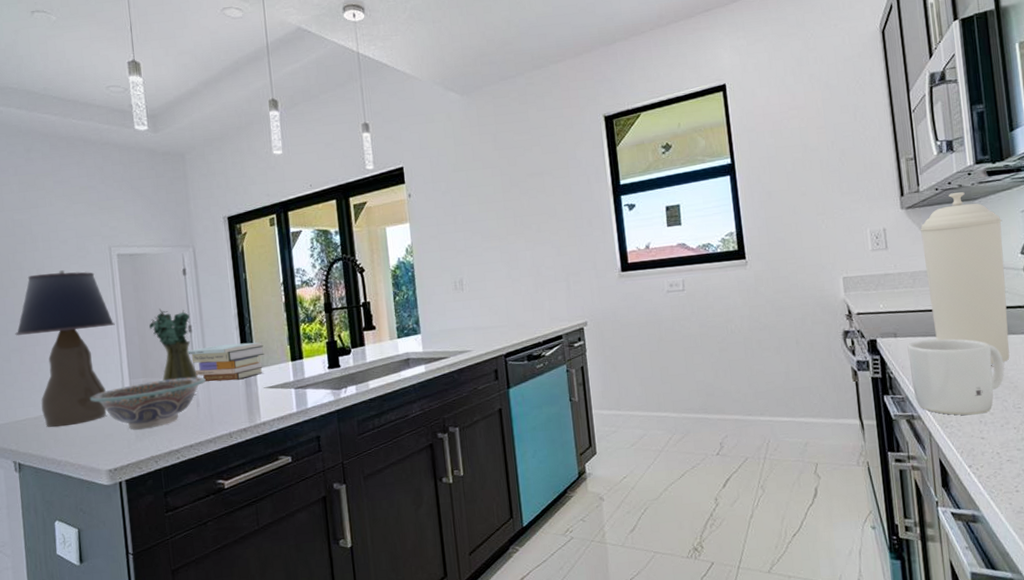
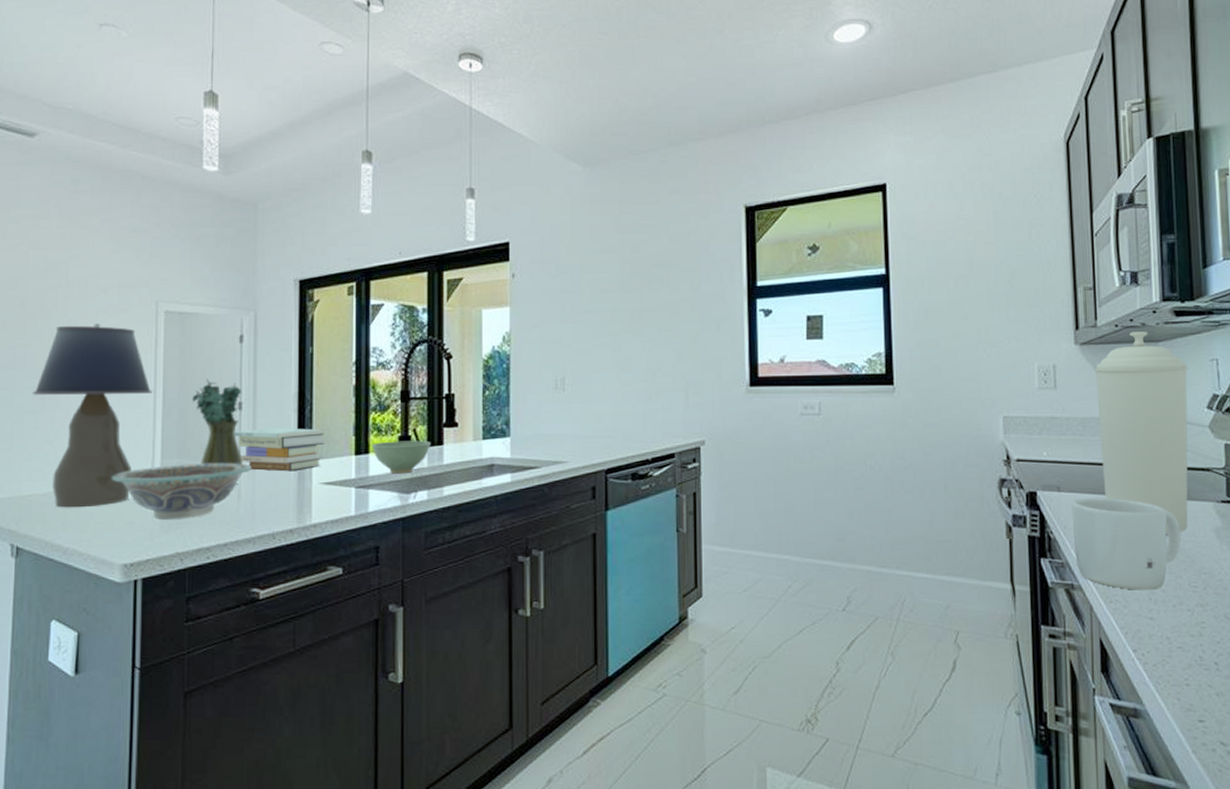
bowl: none [304,344,354,374] -> present [371,441,431,474]

